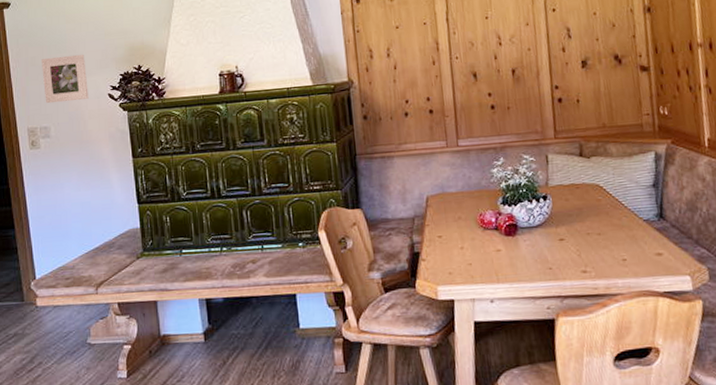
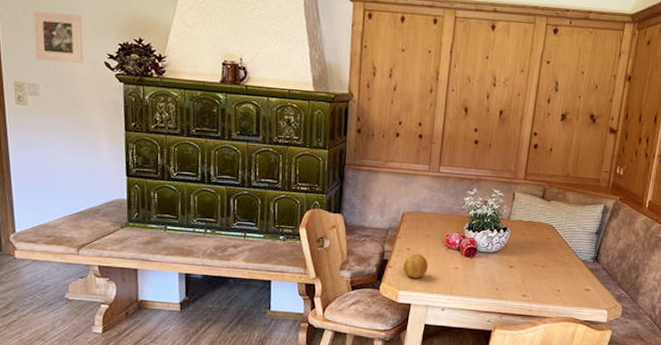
apple: none [437,240,466,269] -> present [402,253,428,278]

